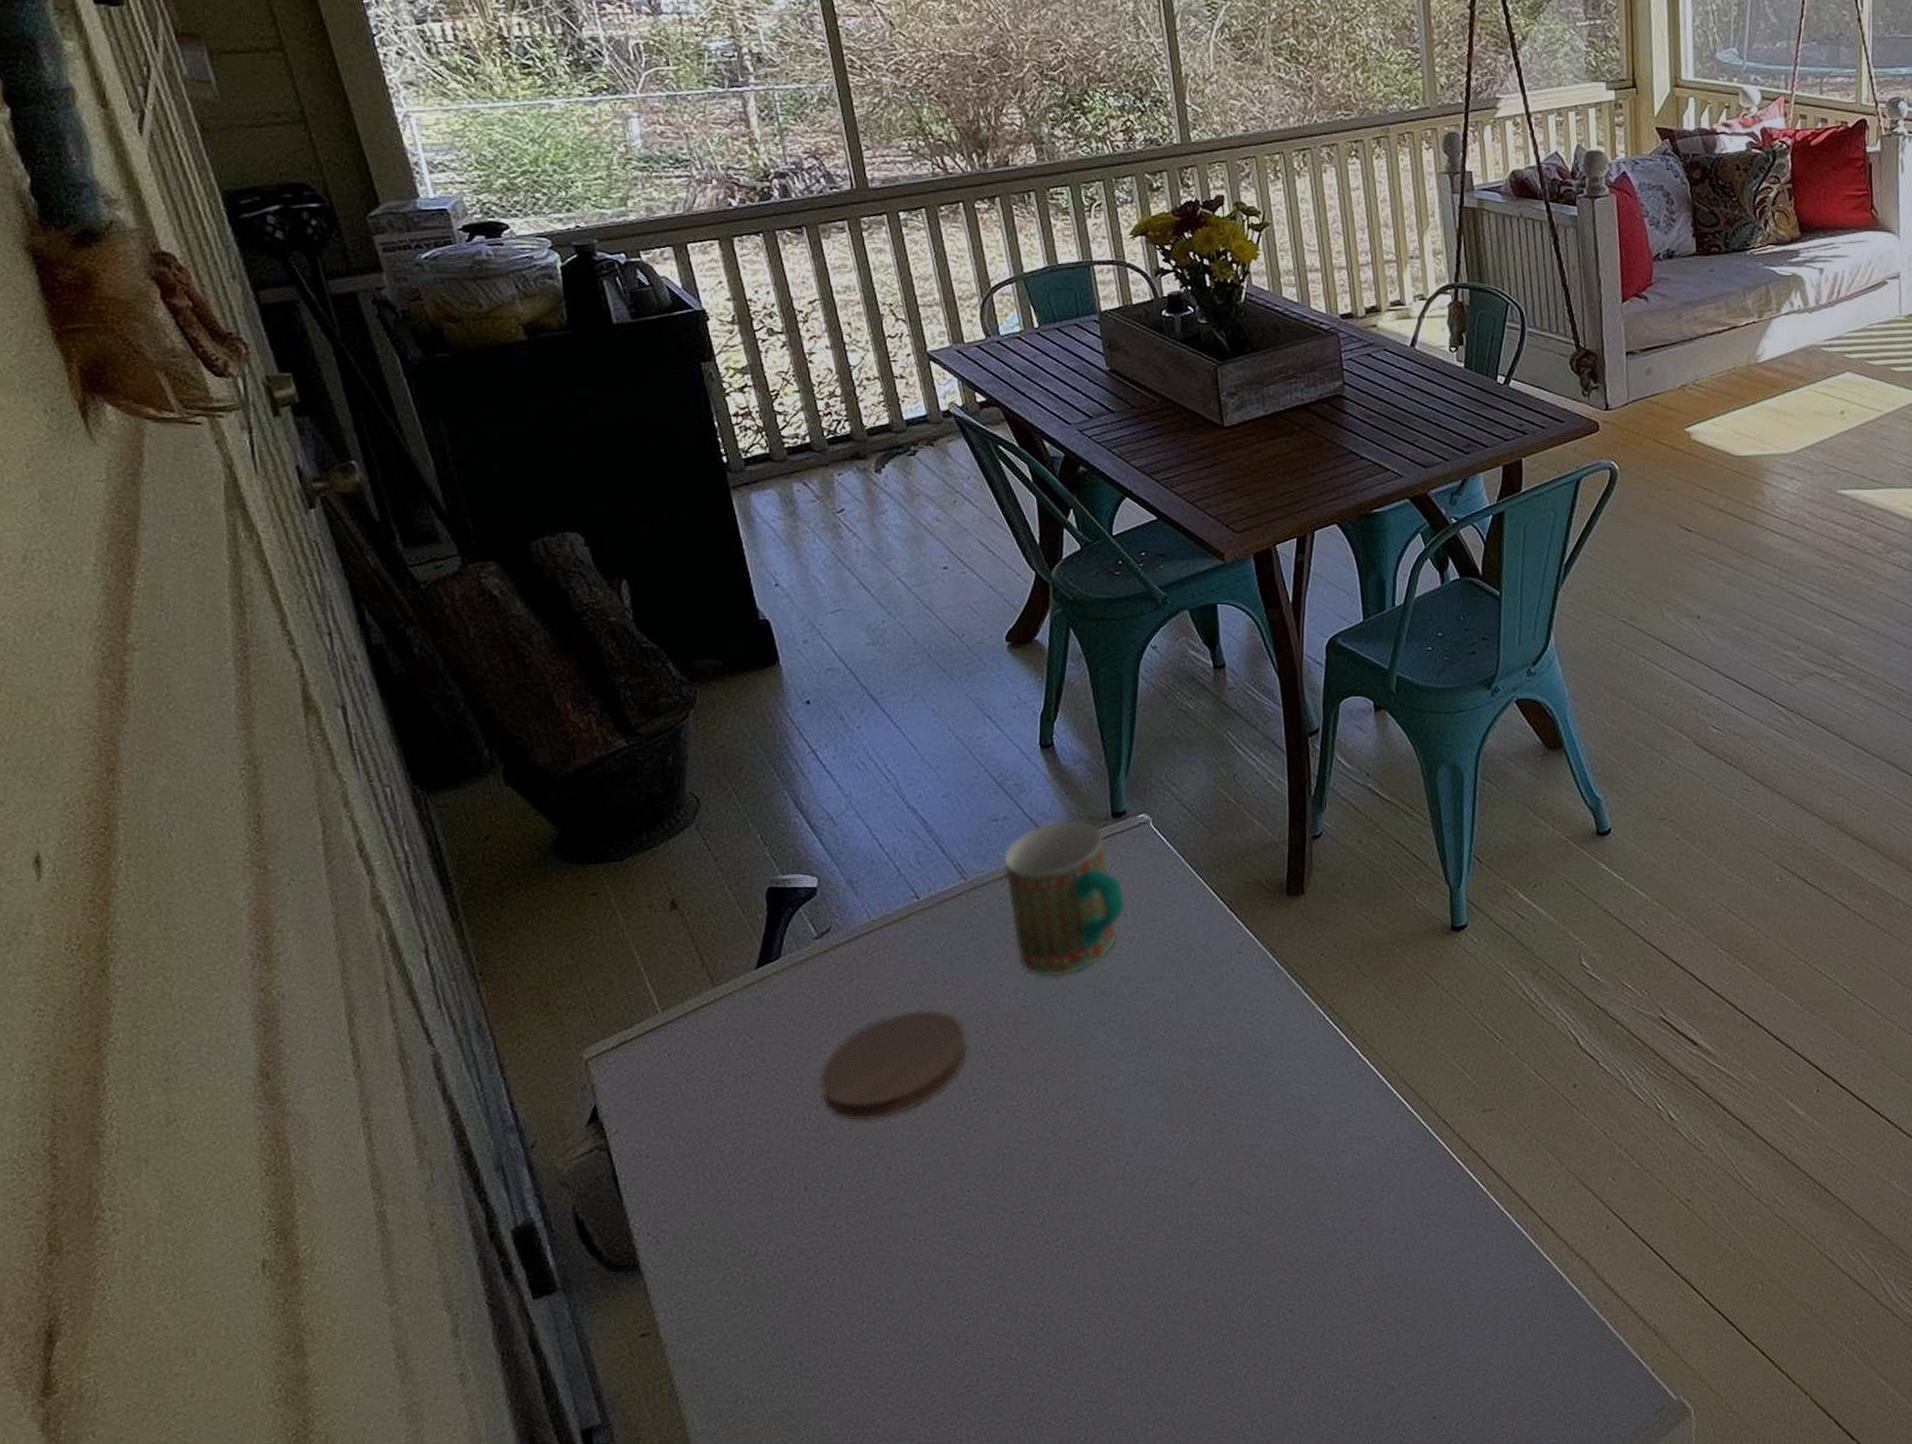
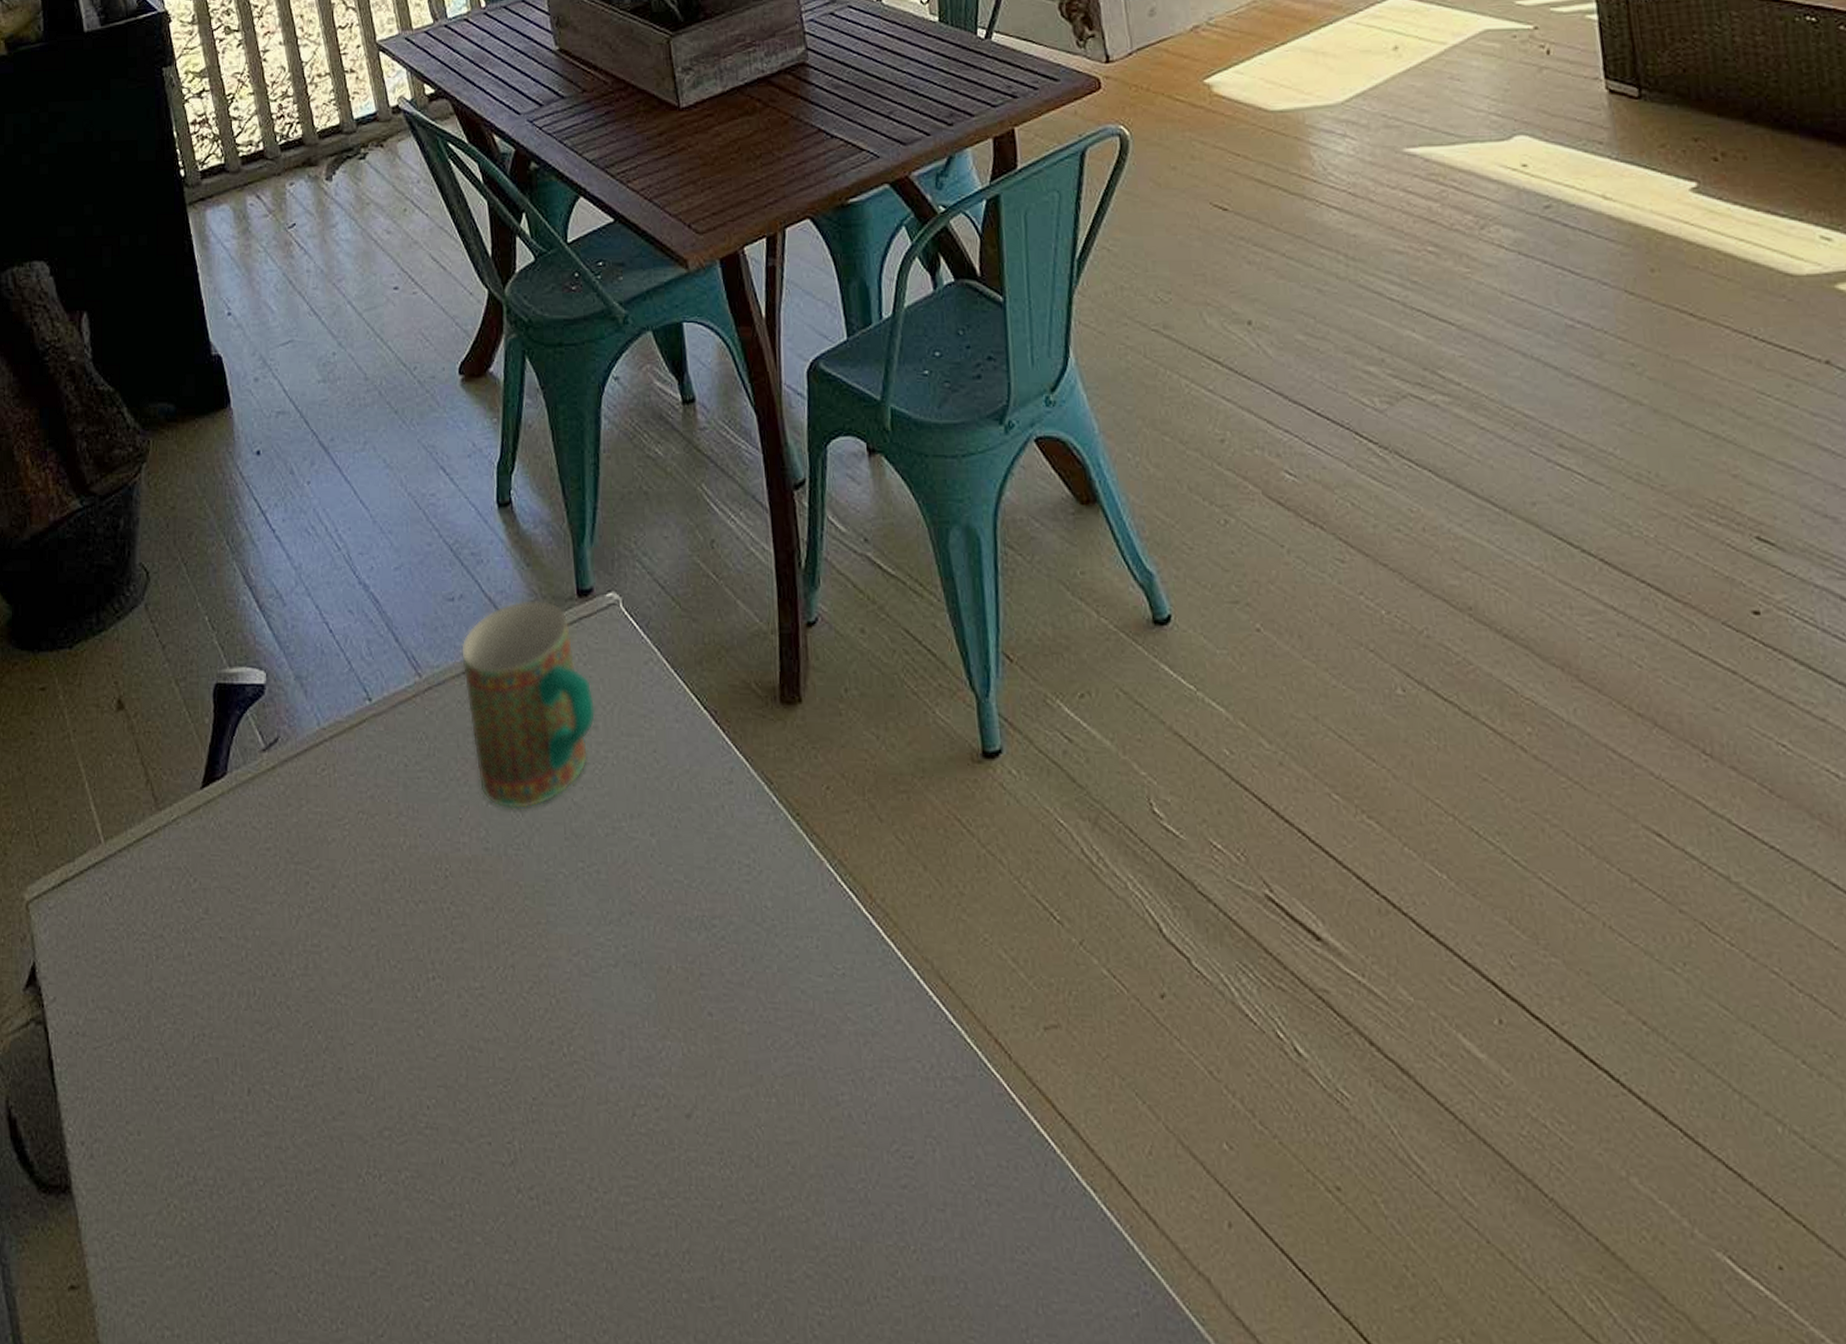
coaster: present [819,1010,969,1121] -> none [265,849,426,1001]

